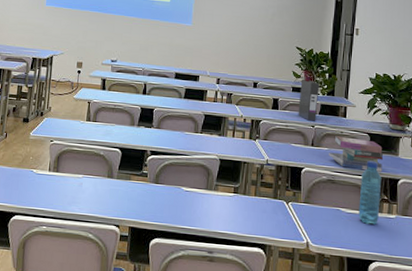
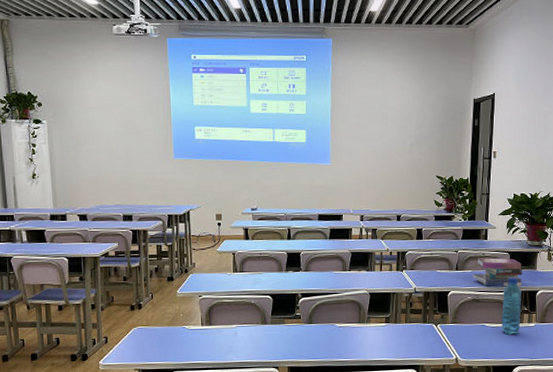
binder: present [298,80,320,122] -> none [441,207,461,248]

